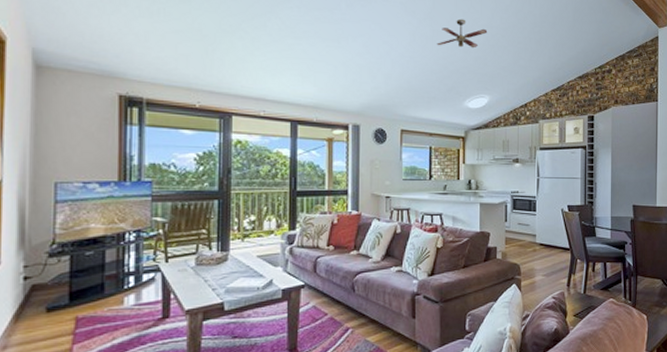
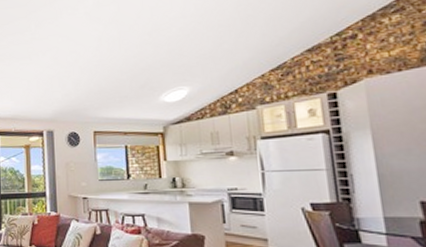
ceiling fan: present [436,18,488,49] -> none [124,14,181,46]

